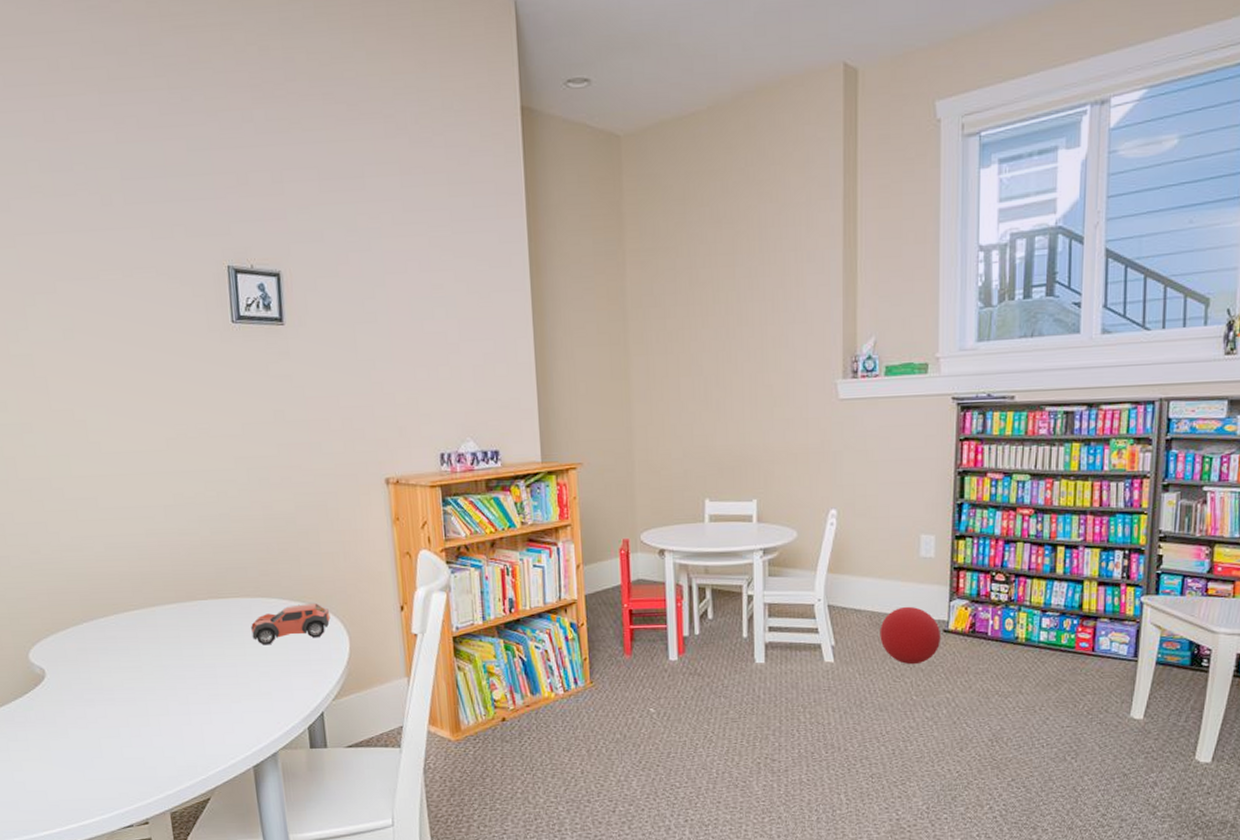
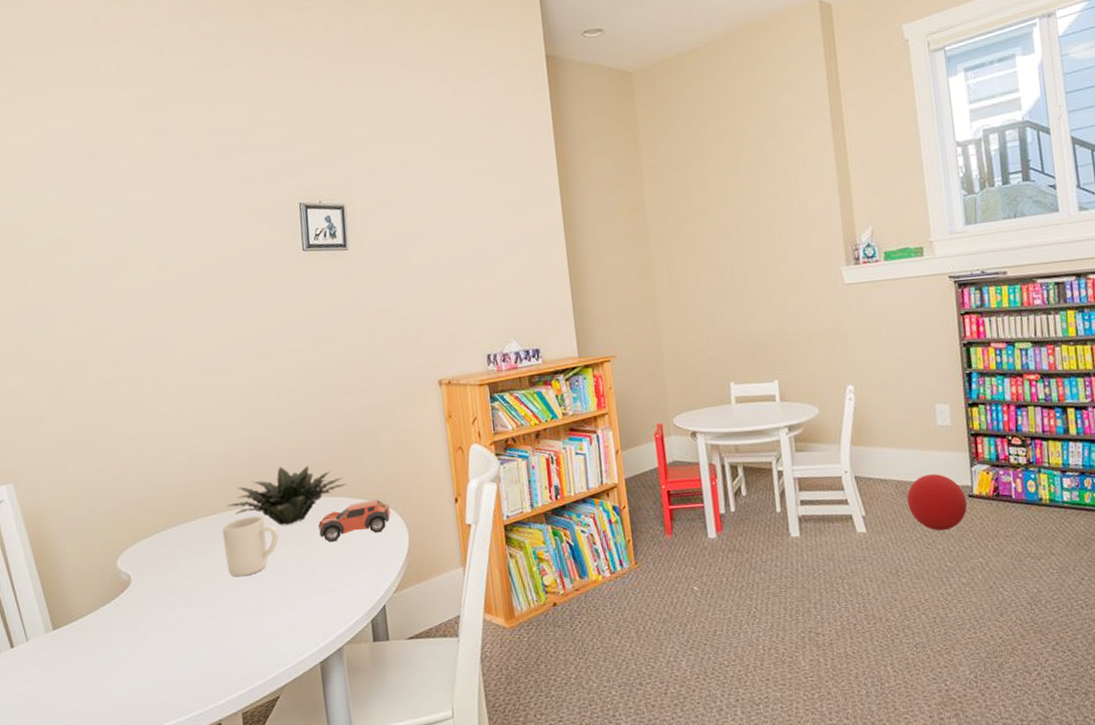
mug: none [144,614,207,677] -> present [222,516,279,577]
plant: none [149,563,283,625] -> present [227,465,347,526]

